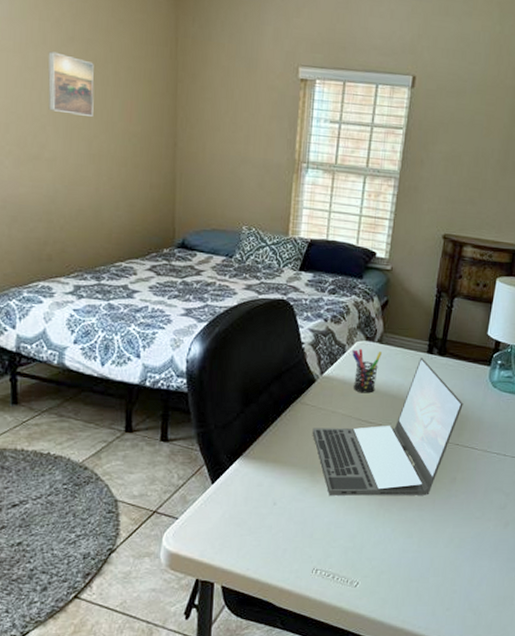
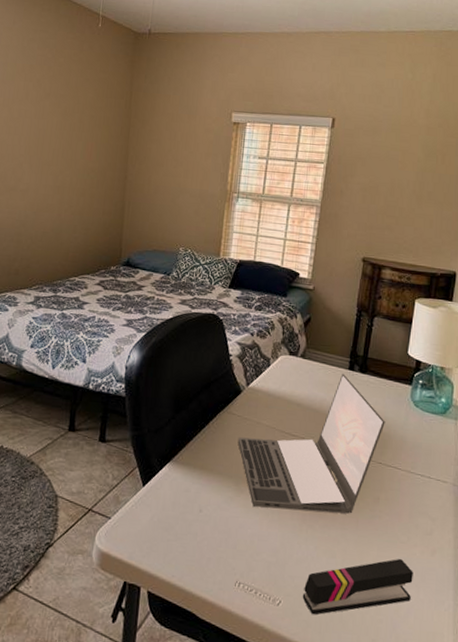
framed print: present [48,51,94,117] -> none [26,105,64,156]
pen holder: present [352,348,382,394] -> none [276,362,305,407]
stapler: none [379,533,487,592] -> present [302,558,413,615]

